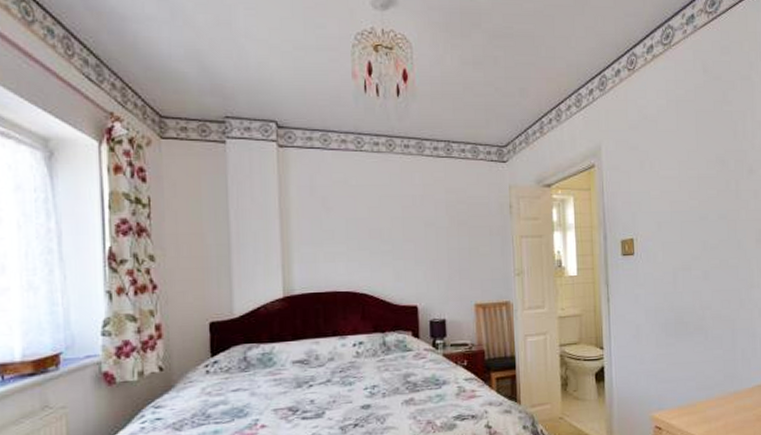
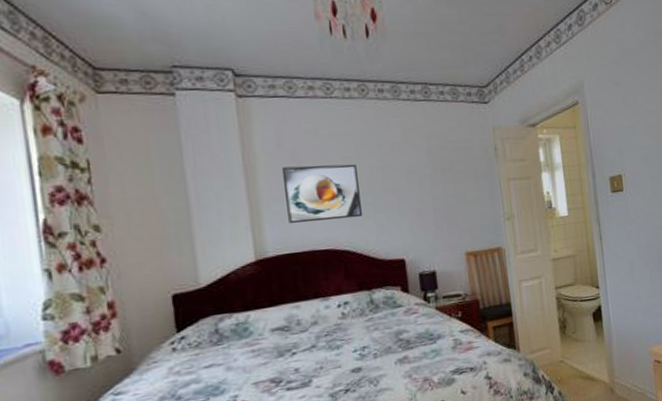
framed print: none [313,212,382,266] -> present [283,163,363,224]

